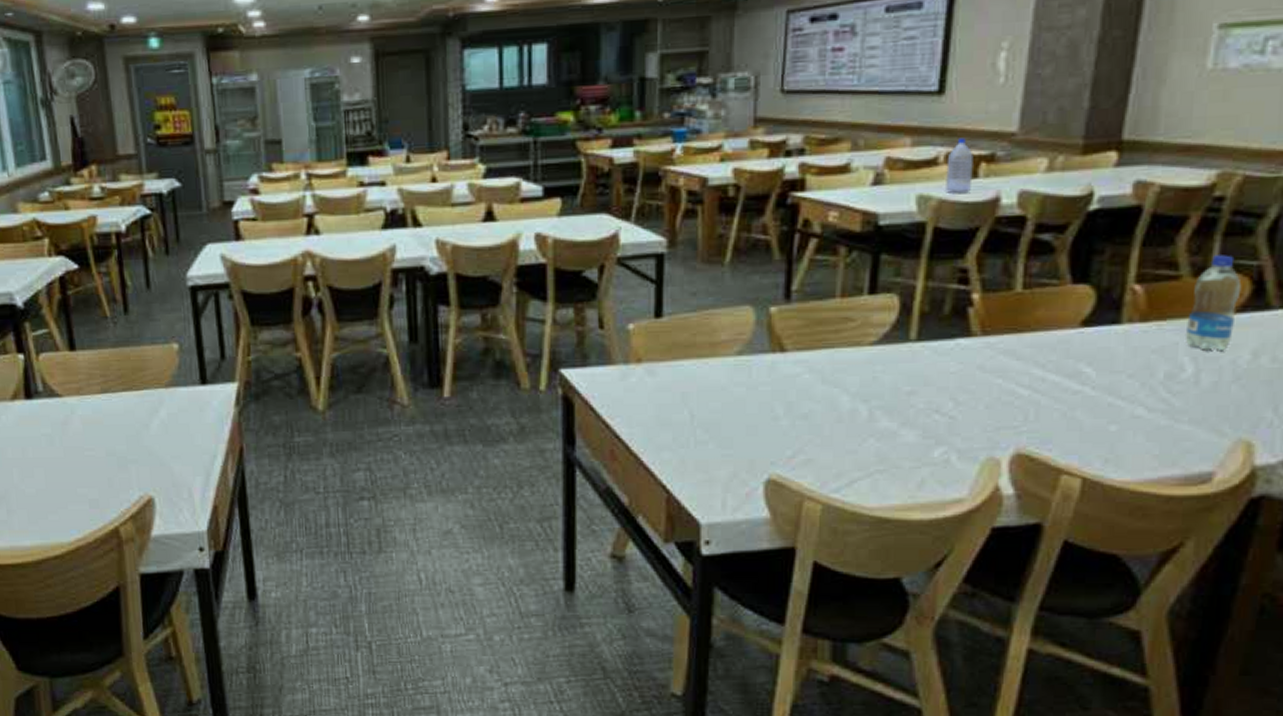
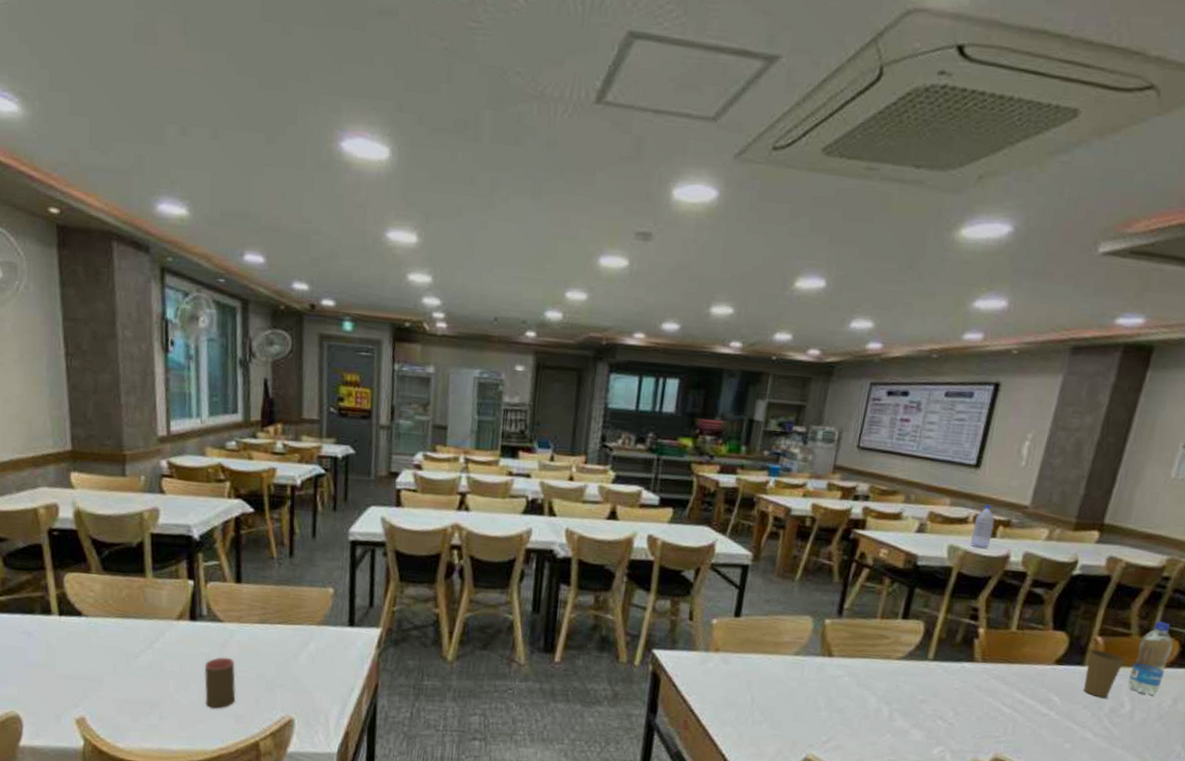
cup: none [47,436,87,495] -> present [204,657,236,709]
cup: none [1125,301,1176,362] -> present [1083,649,1124,698]

